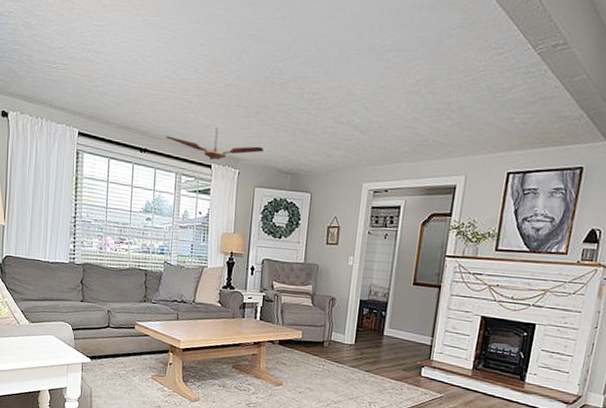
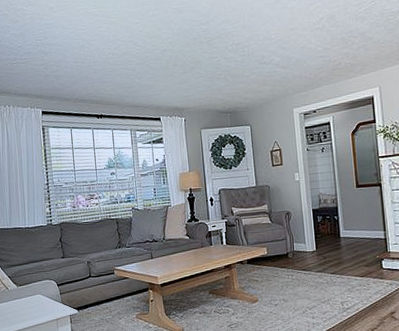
ceiling fan: present [165,127,264,161] -> none [117,86,203,114]

